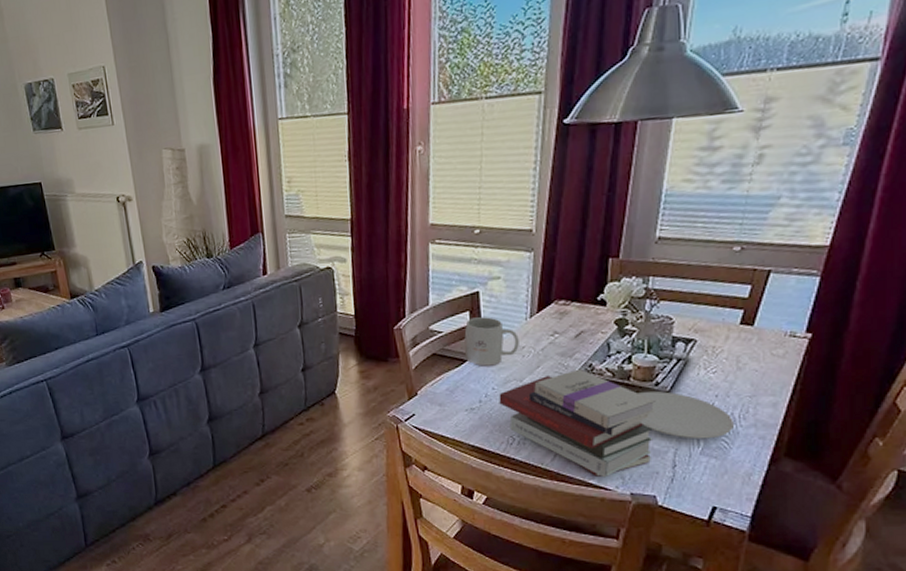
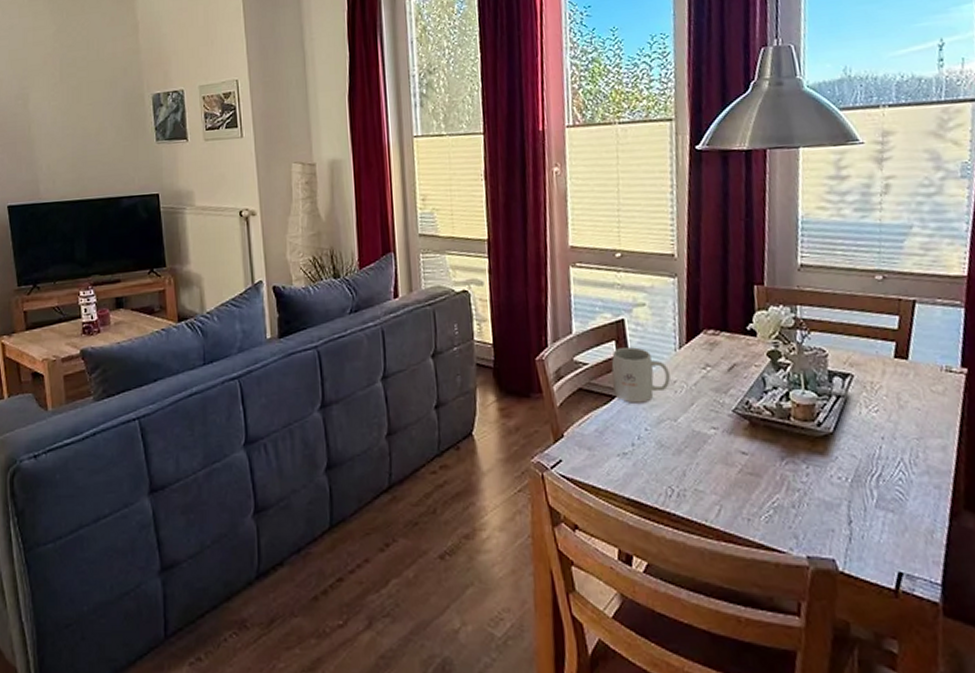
books: present [499,369,655,478] -> none [652,406,824,538]
plate: present [638,391,734,439] -> none [801,433,906,490]

